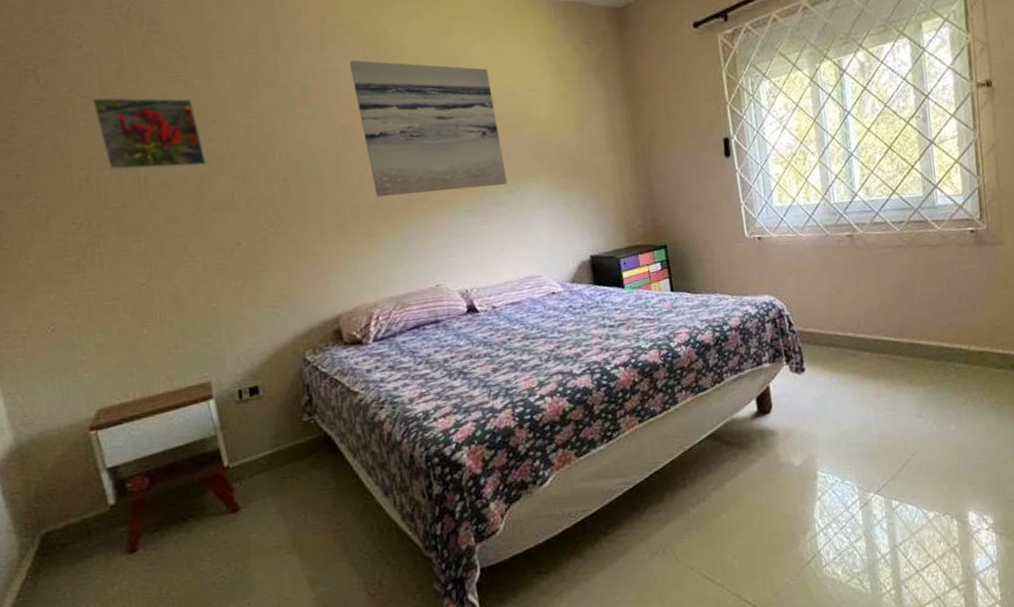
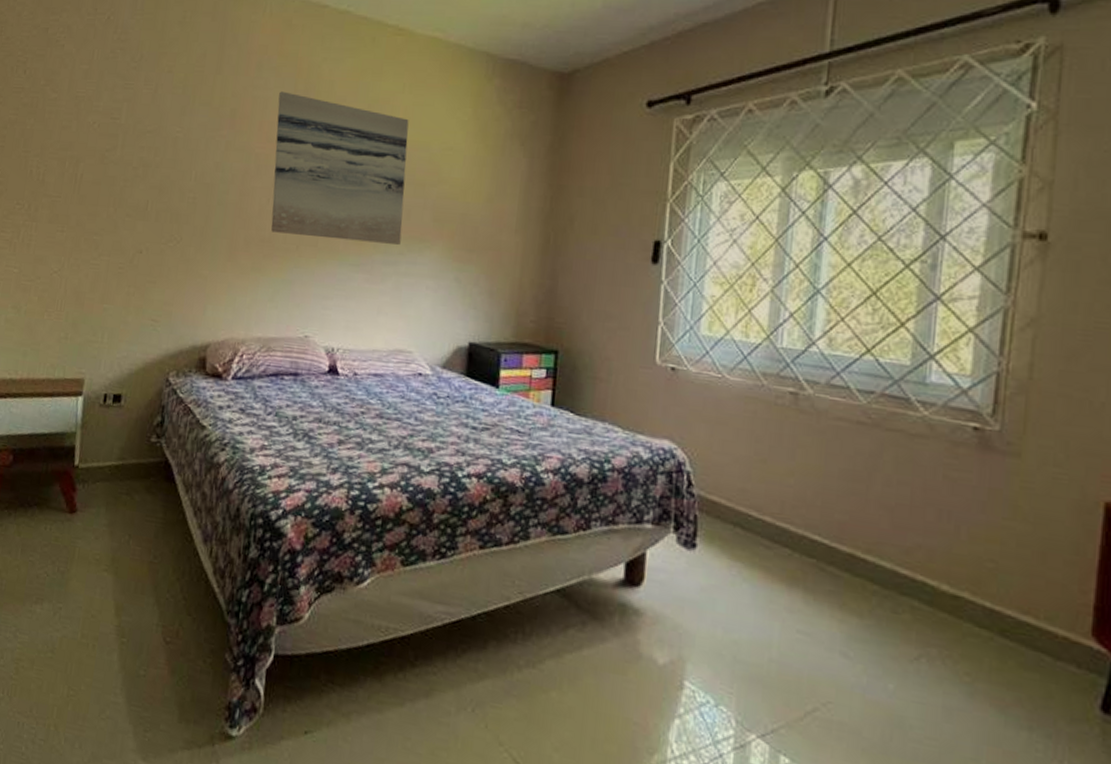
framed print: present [91,97,207,171] -> none [56,93,137,172]

